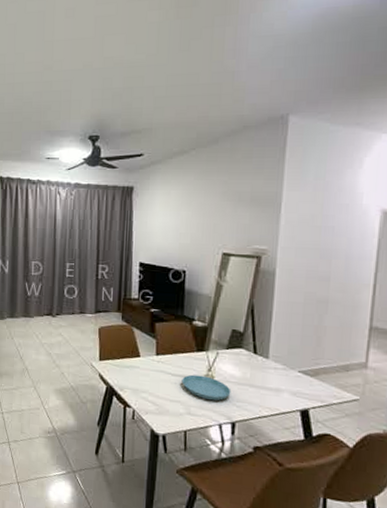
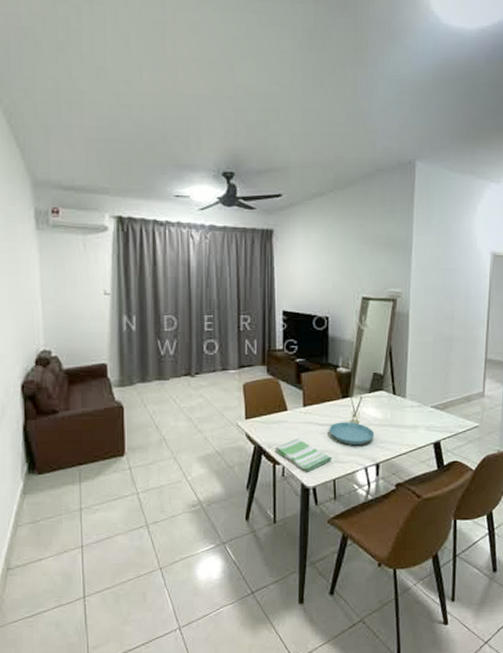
dish towel: none [126,384,184,419] -> present [274,438,332,472]

